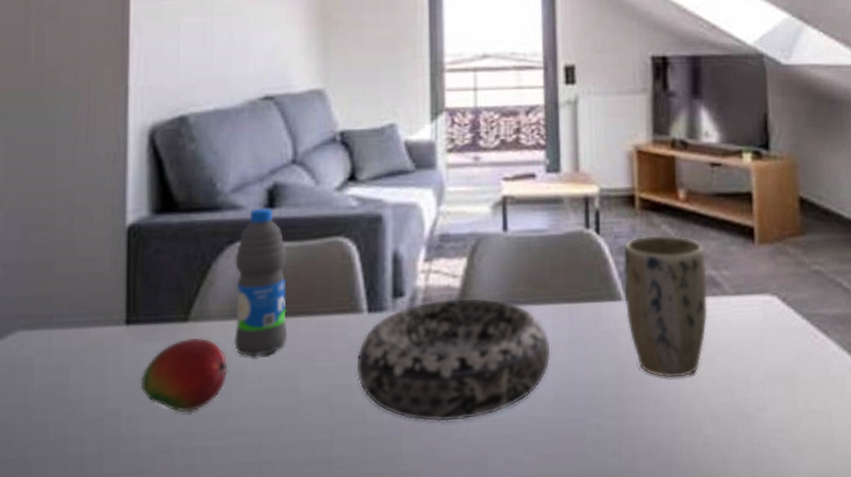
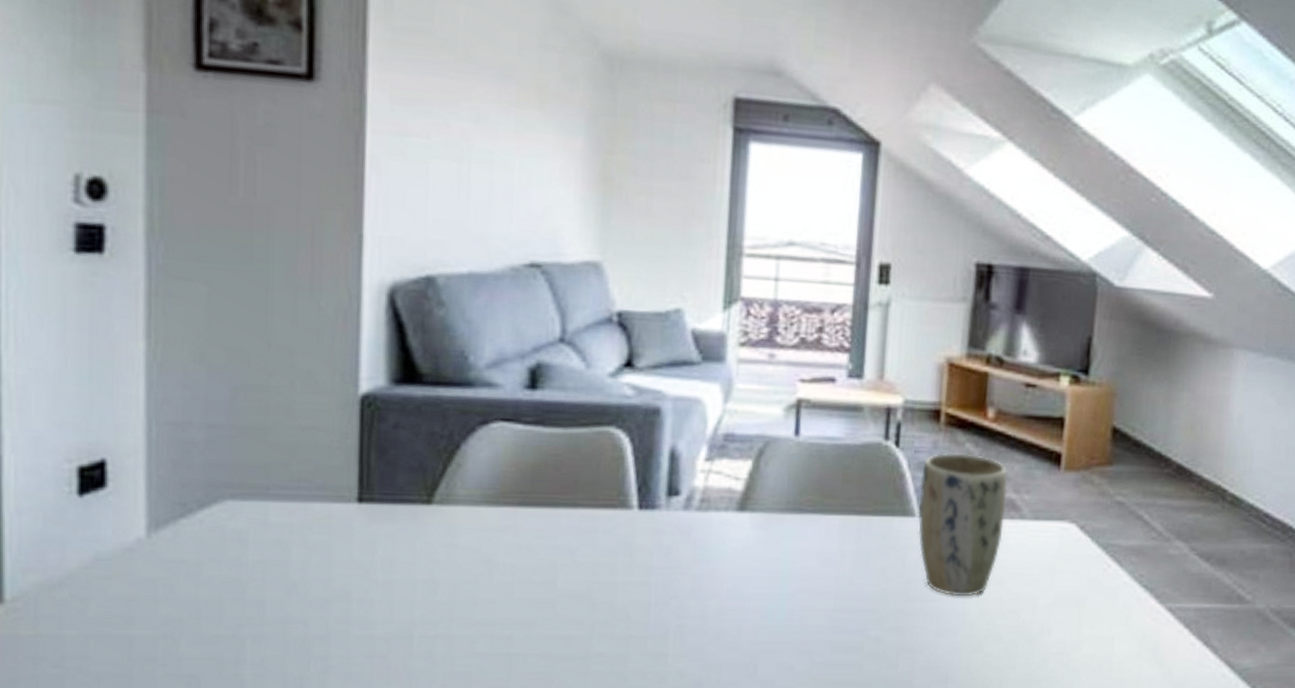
fruit: present [140,337,228,413] -> none [374,521,477,599]
water bottle: present [234,208,288,357] -> none [485,388,549,546]
decorative bowl: present [356,297,551,422] -> none [622,501,835,625]

